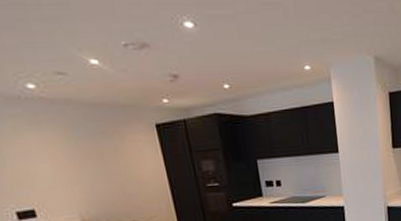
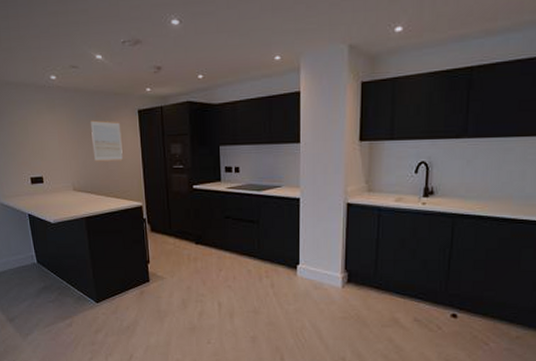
wall art: none [94,137,144,187] -> present [91,120,123,162]

